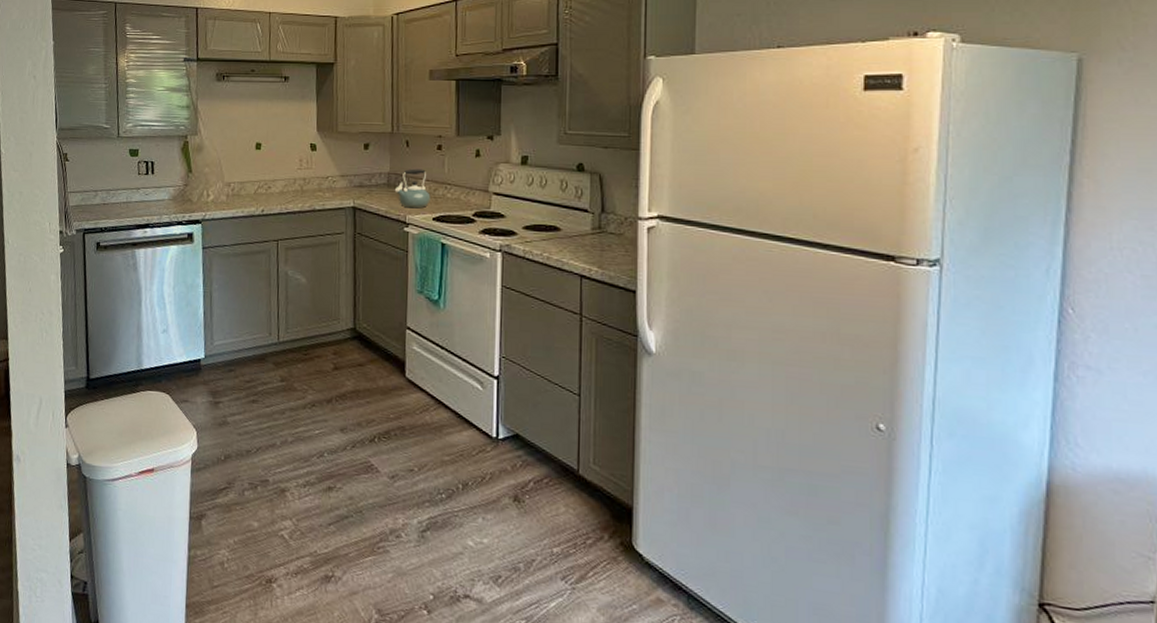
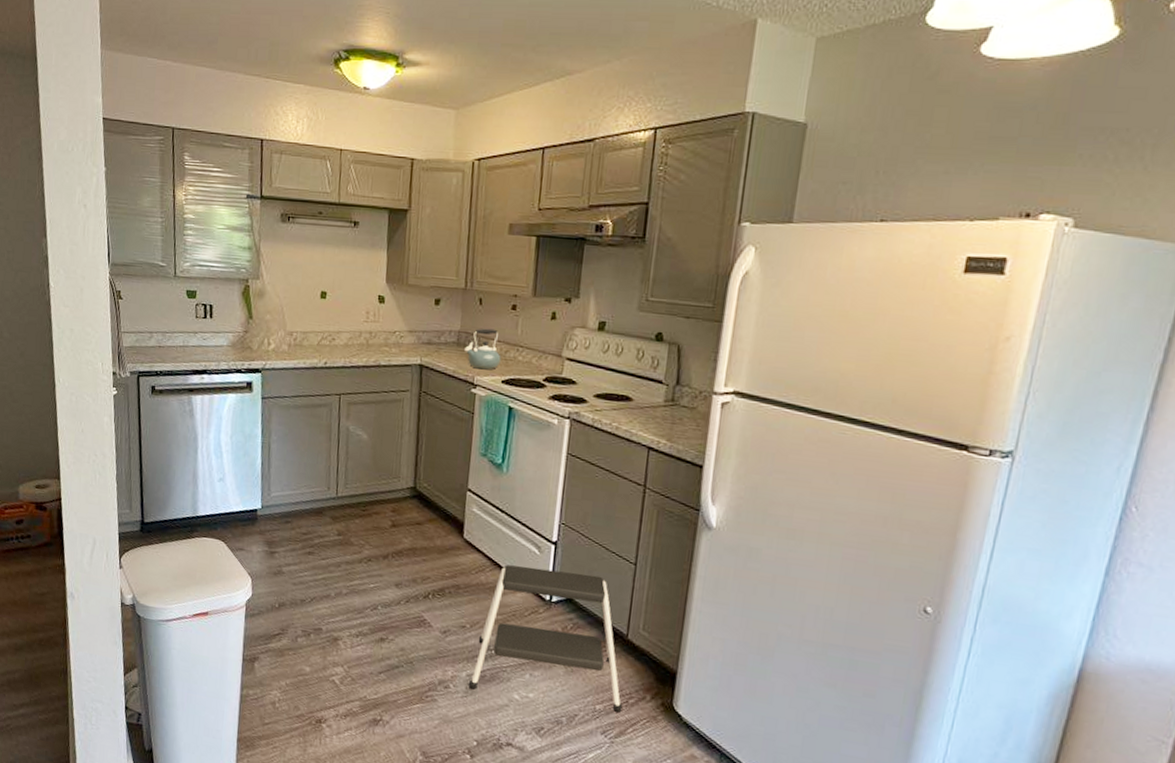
step stool: none [421,402,581,555] -> present [469,565,623,713]

